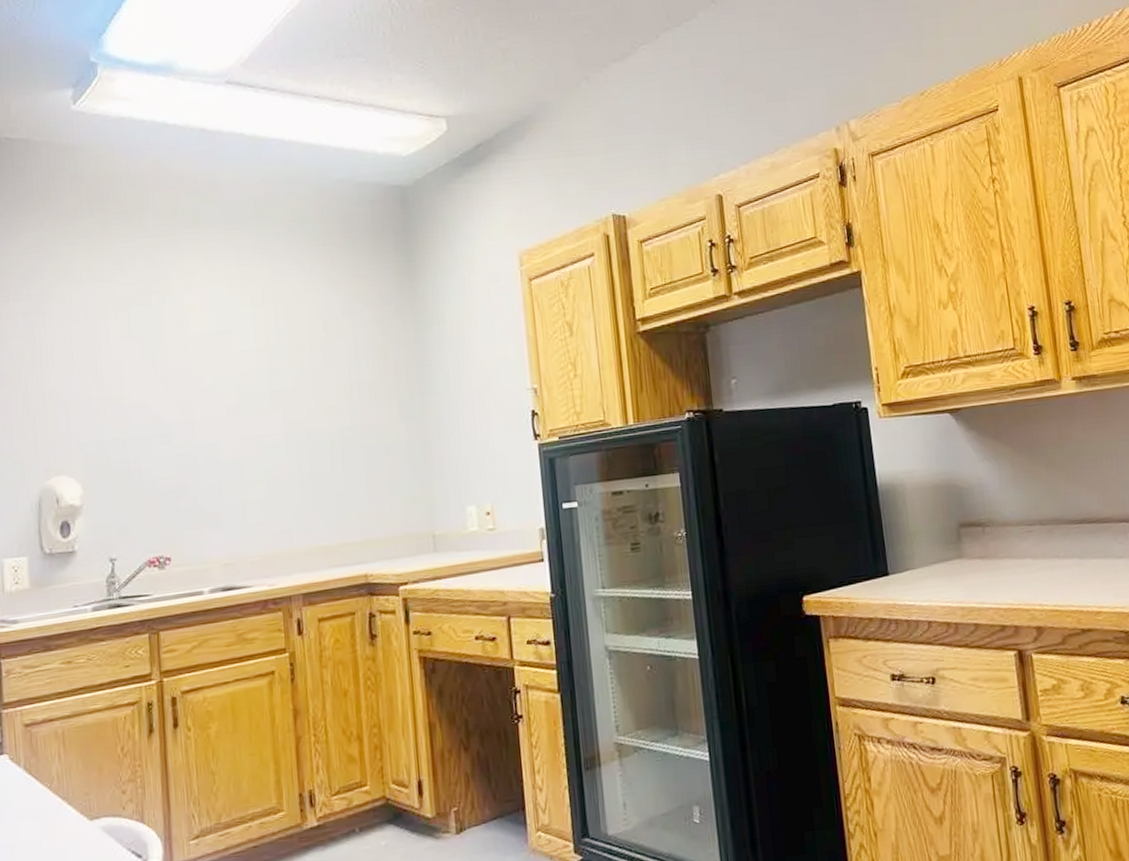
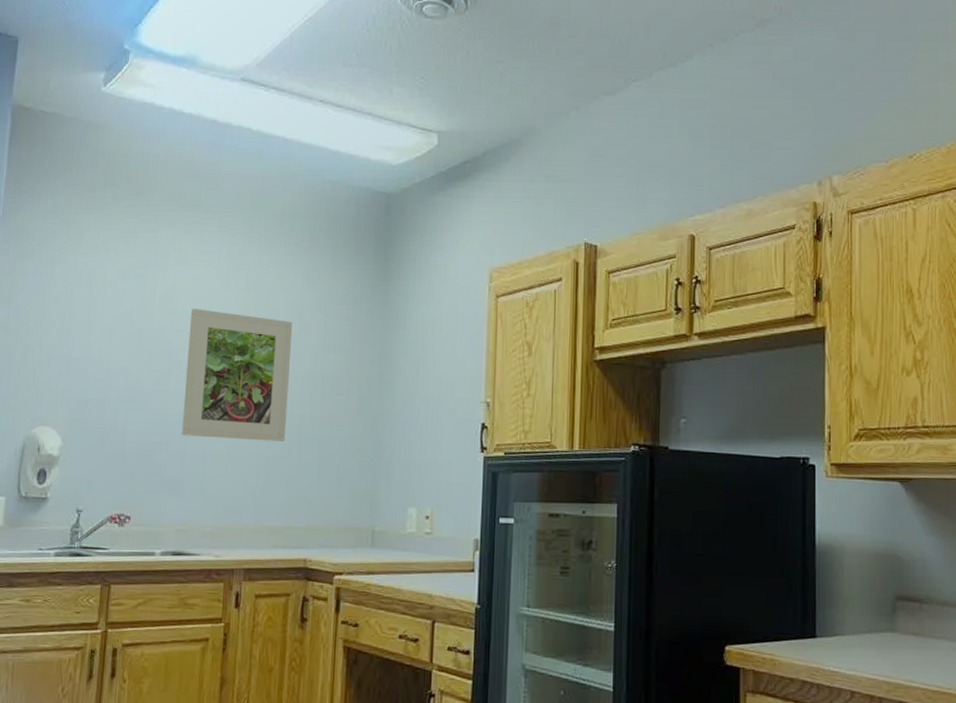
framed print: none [205,330,328,466] -> present [181,309,293,441]

